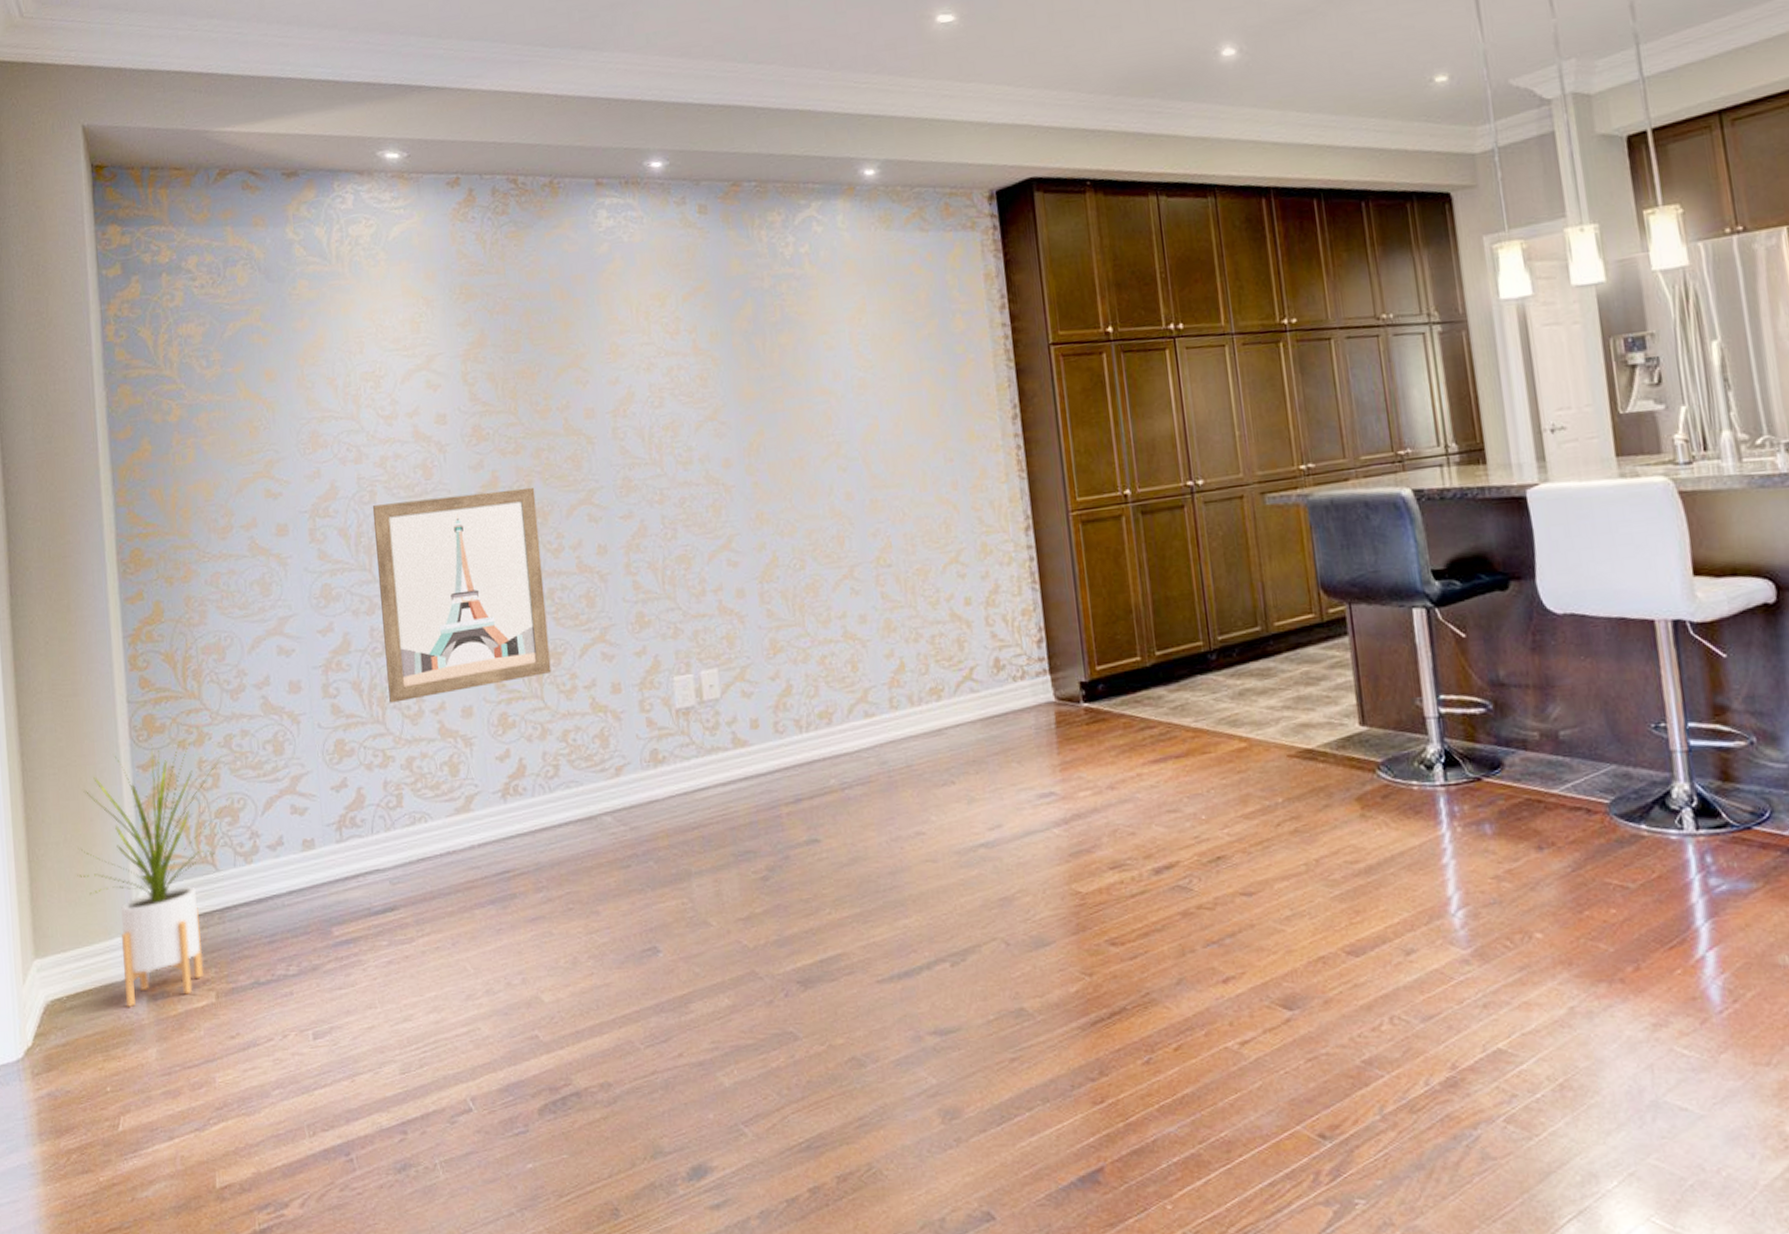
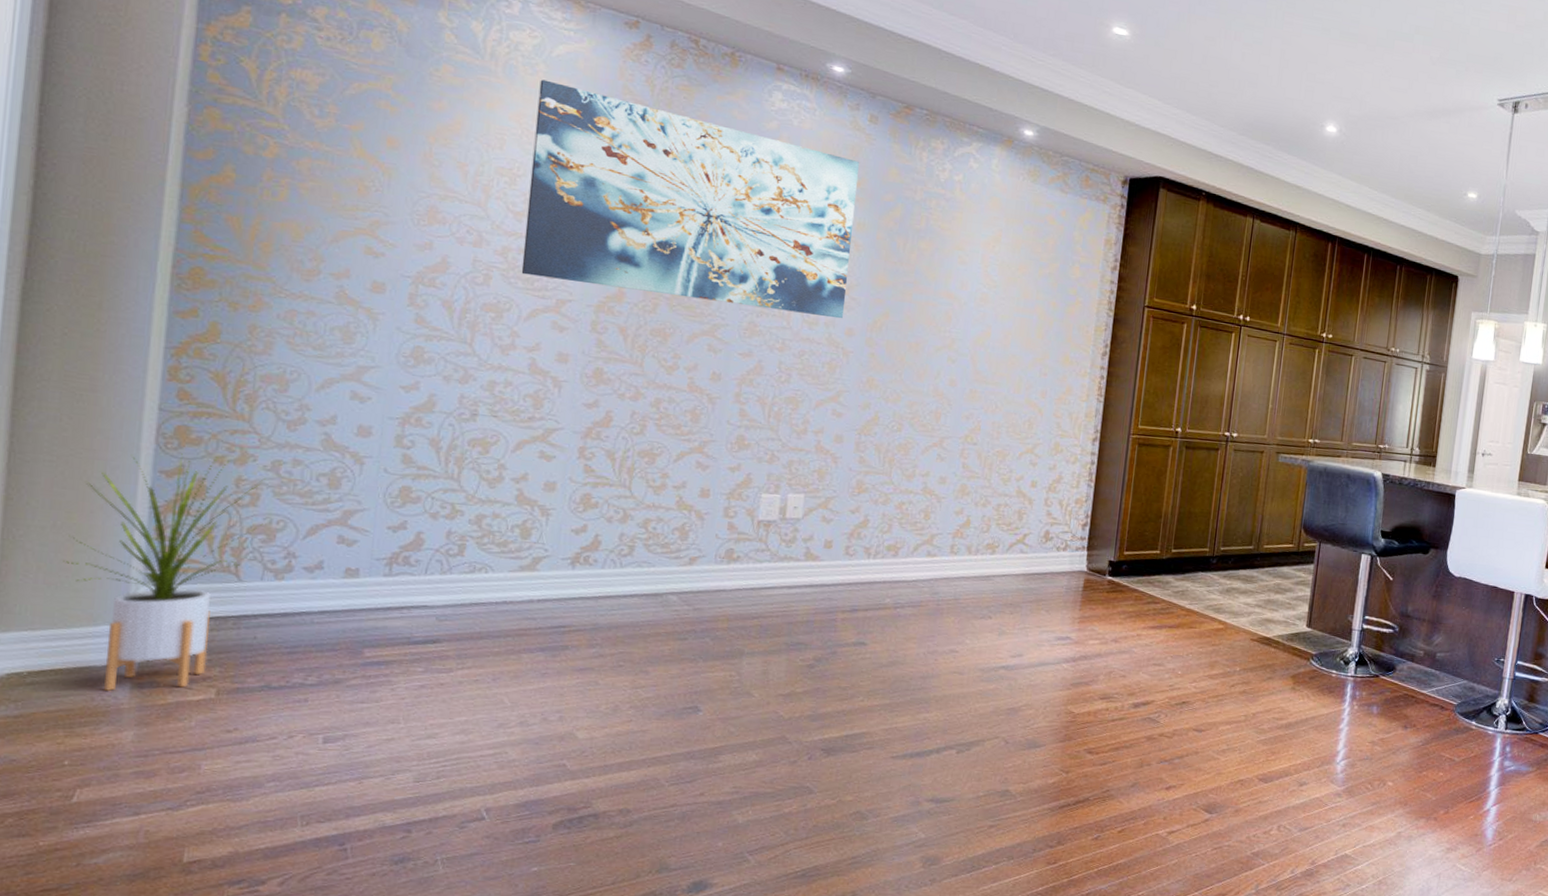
wall art: present [372,487,552,703] -> none [468,288,660,469]
wall art: none [383,262,717,482] -> present [521,79,859,319]

